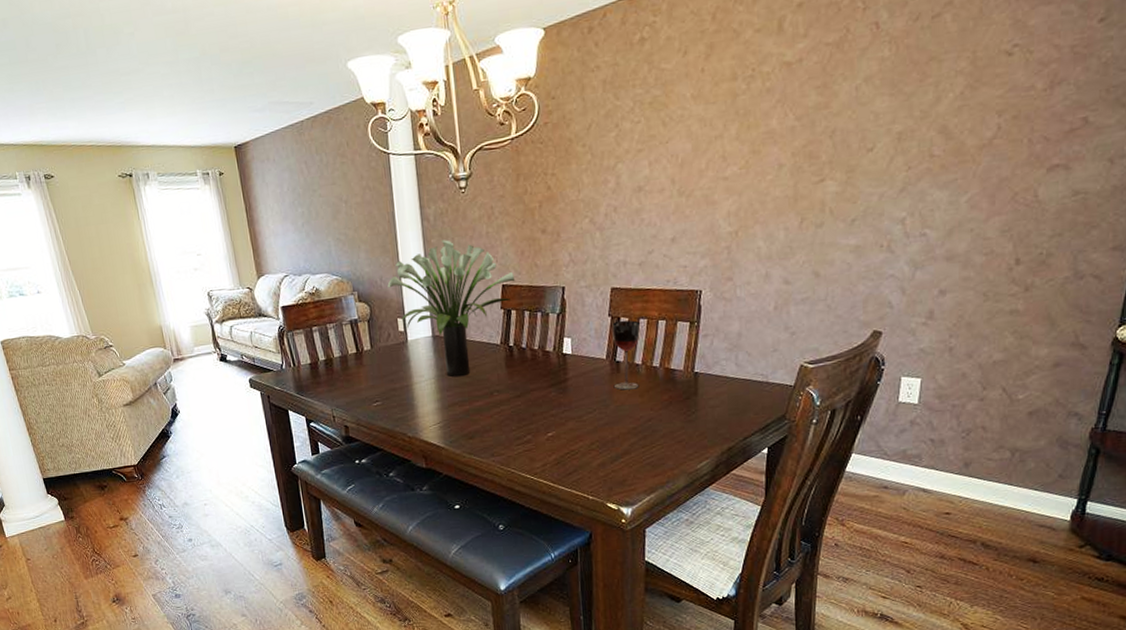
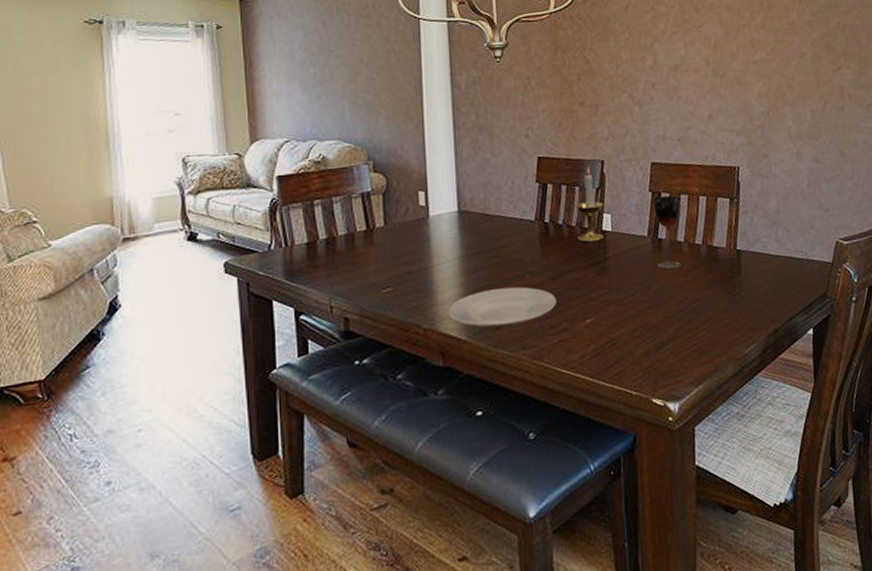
flower arrangement: present [387,240,516,377] -> none [409,108,552,258]
plate: none [428,403,521,437] -> present [448,286,557,328]
candlestick: none [537,292,565,365] -> present [575,165,605,243]

